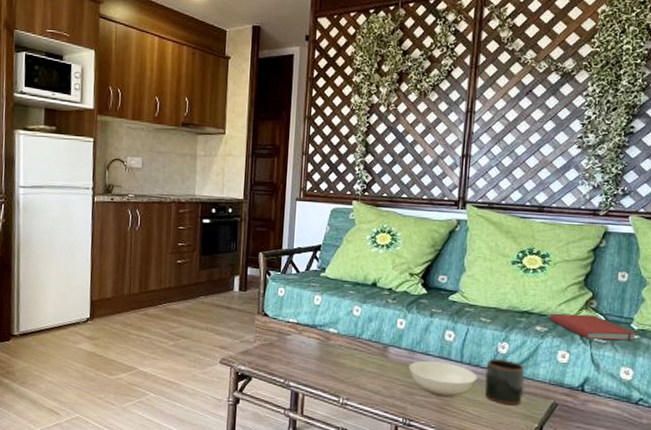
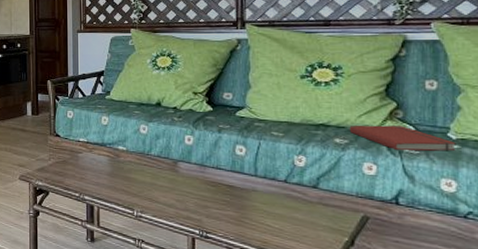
bowl: present [408,360,477,398] -> none [201,174,275,211]
mug: present [484,359,525,405] -> none [283,172,328,219]

